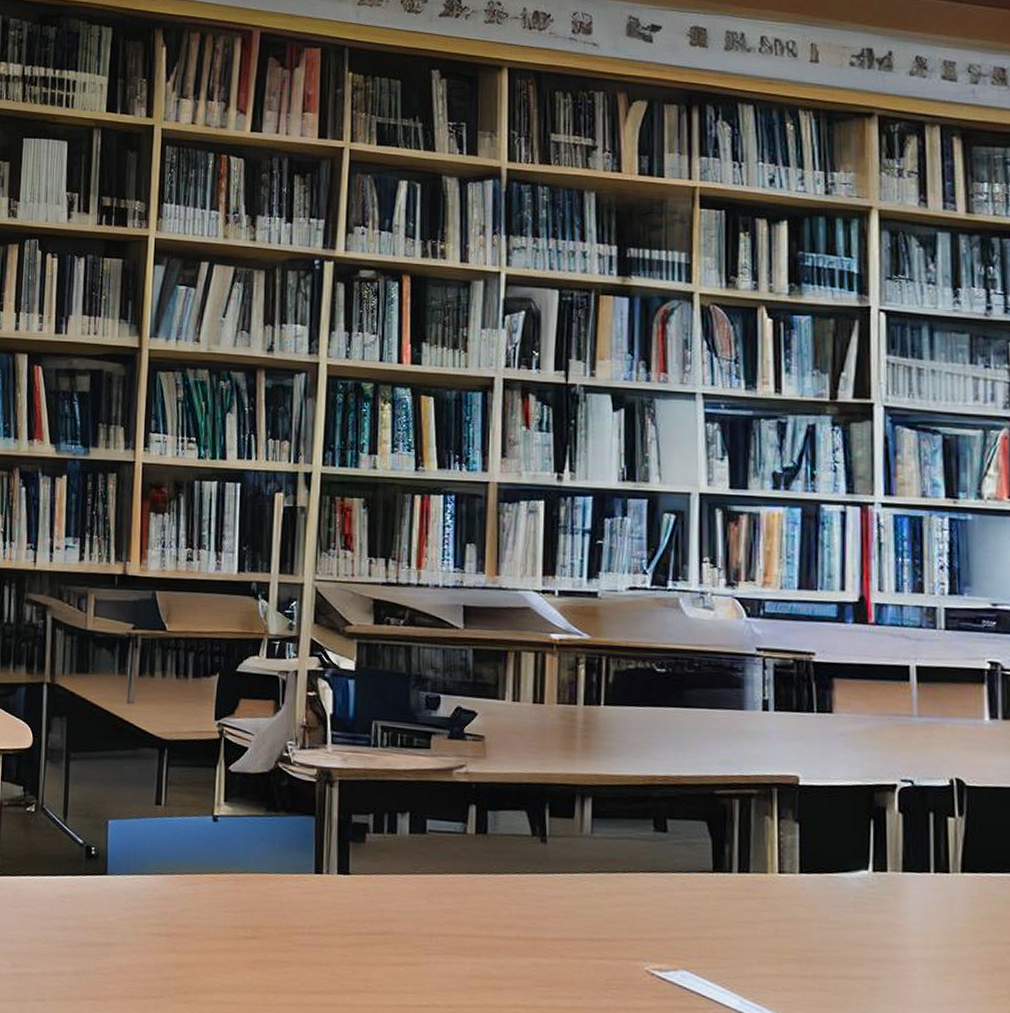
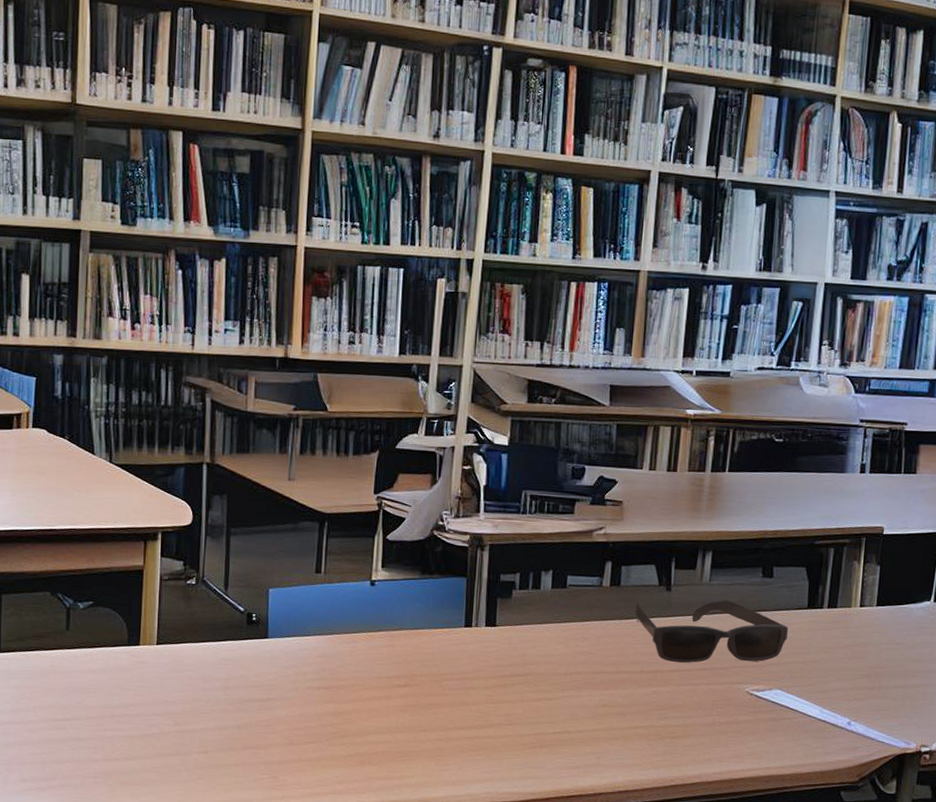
glasses: none [506,852,692,935] -> present [635,600,789,664]

